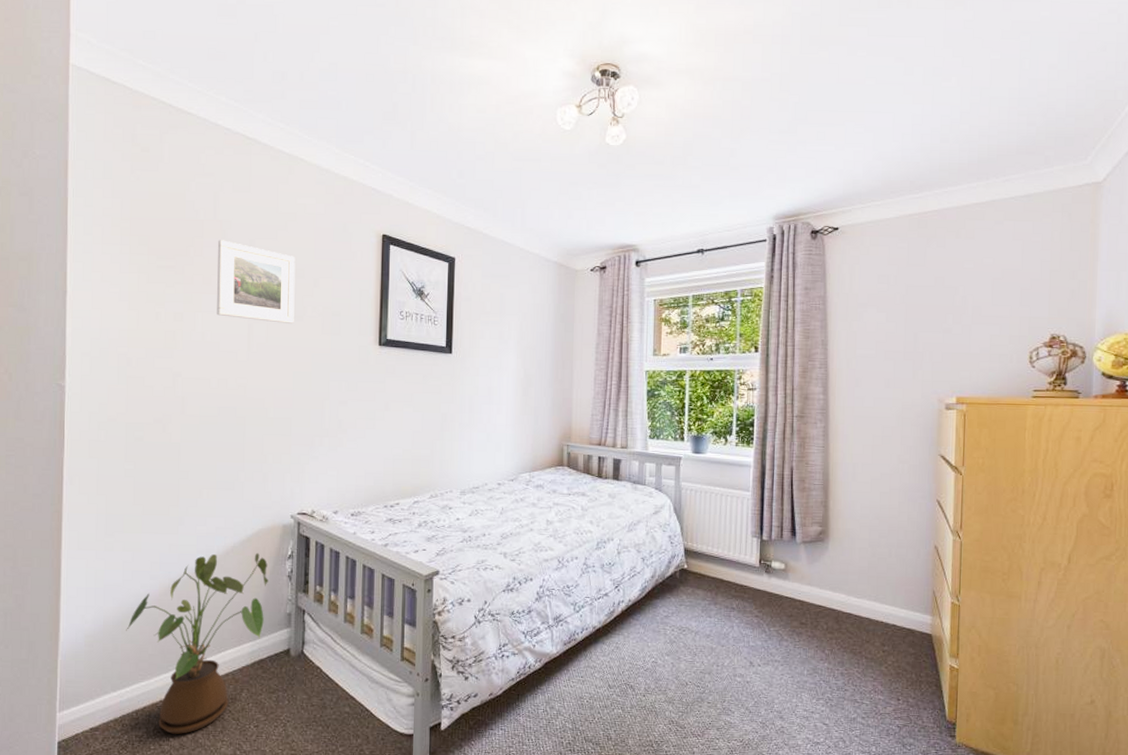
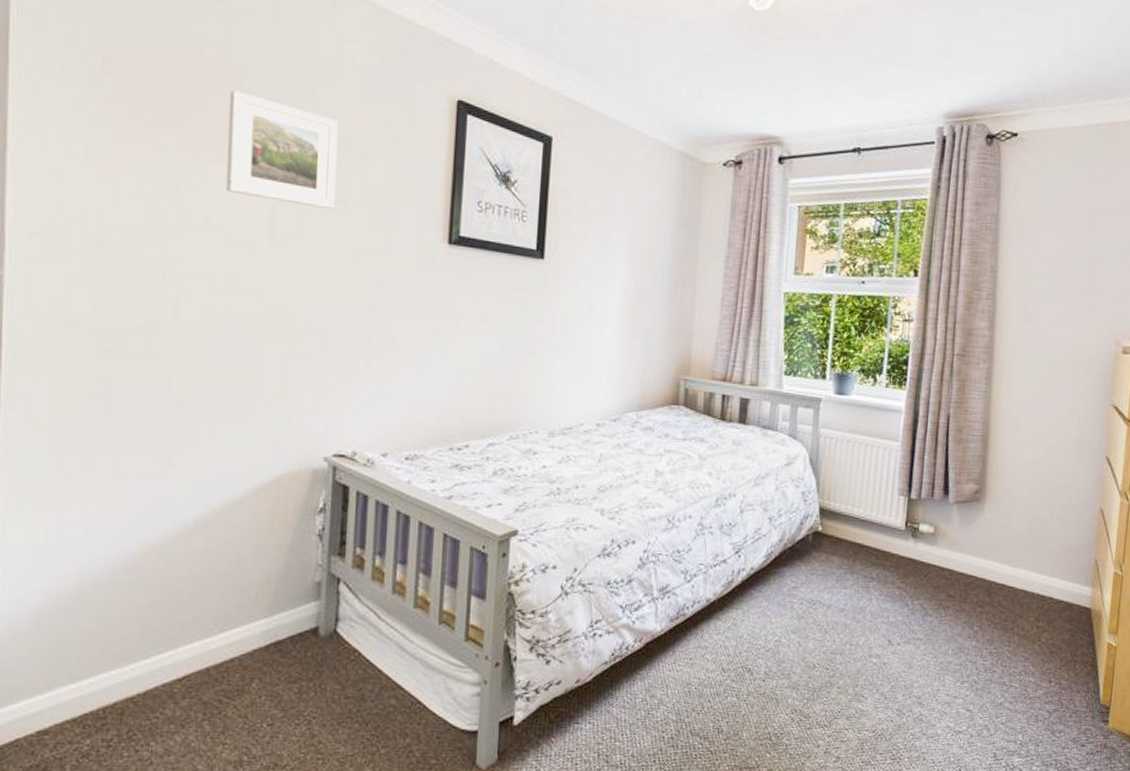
house plant: present [126,552,268,734] -> none [90,504,291,737]

